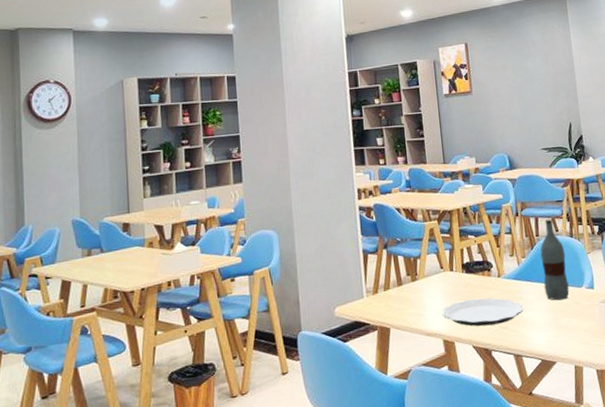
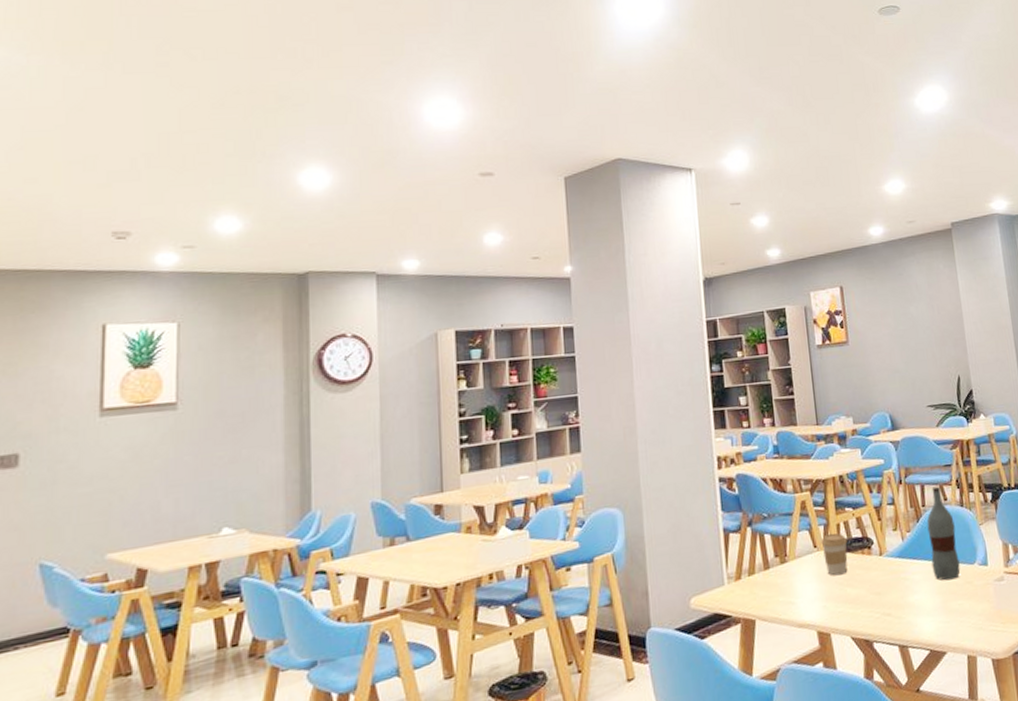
plate: present [442,298,524,327] -> none [816,579,910,614]
coffee cup: none [447,256,470,293] -> present [821,532,848,576]

